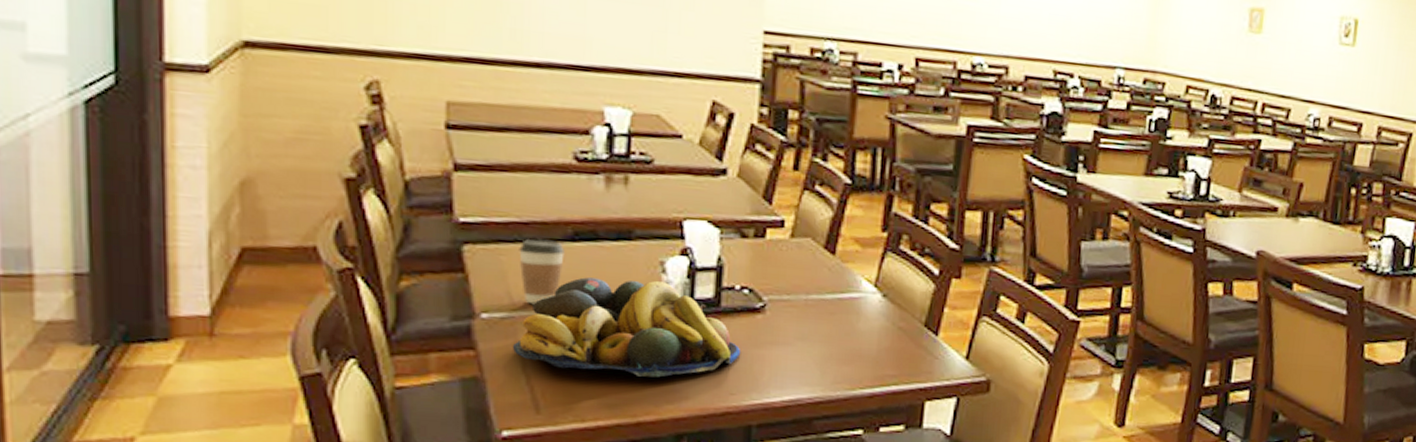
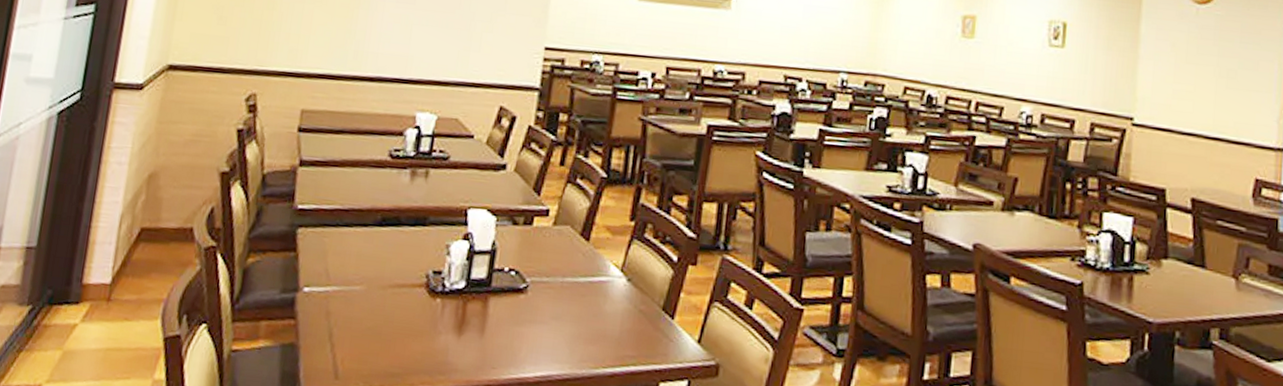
fruit bowl: present [512,277,740,378] -> none [323,257,504,350]
coffee cup: present [519,239,565,305] -> none [337,223,374,281]

